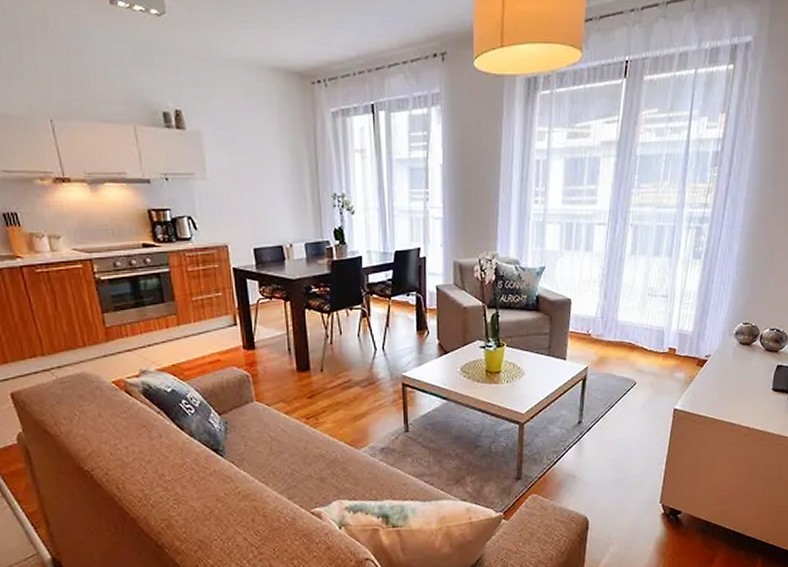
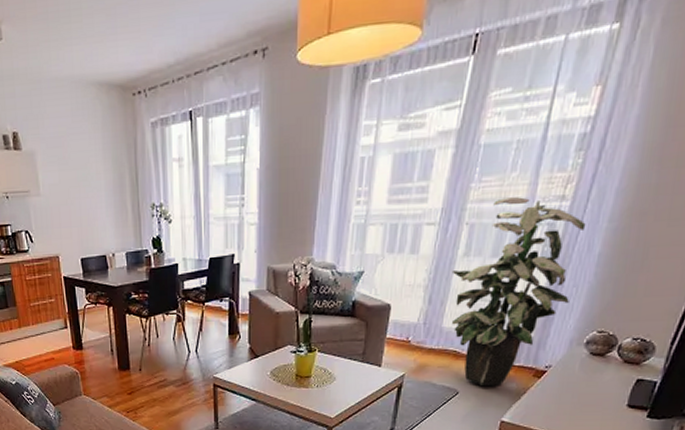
indoor plant: none [622,203,725,377] -> present [451,197,586,387]

